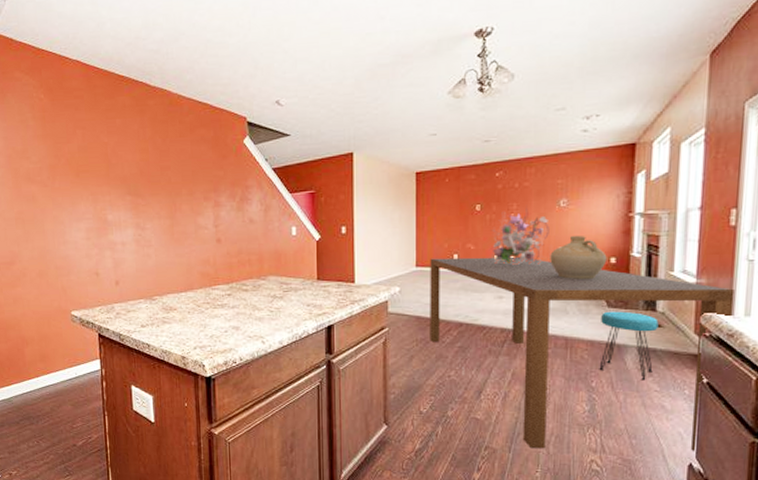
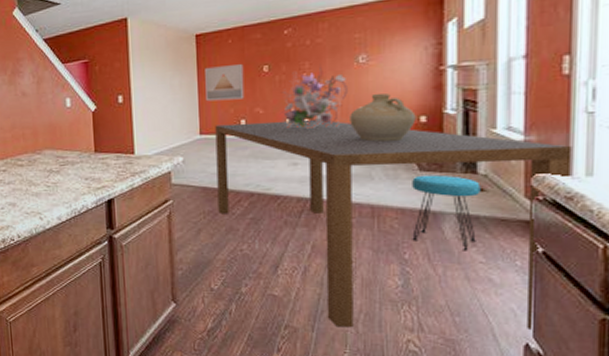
wall art: none [423,202,458,236] -> present [205,64,245,102]

